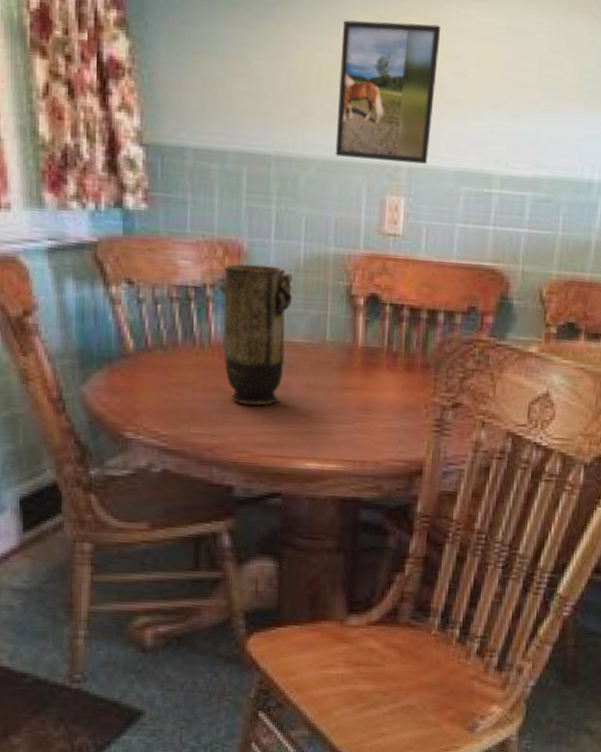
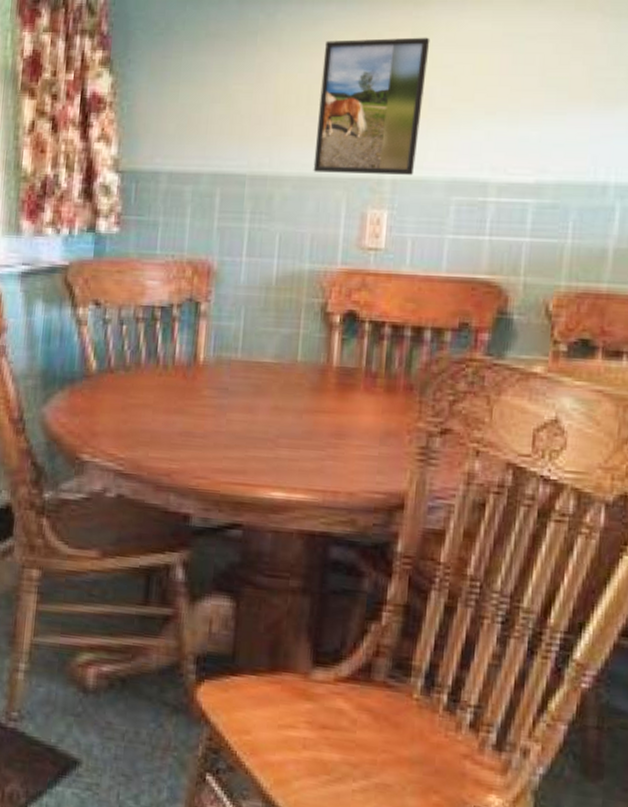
vase: present [219,264,294,405] -> none [186,283,265,429]

